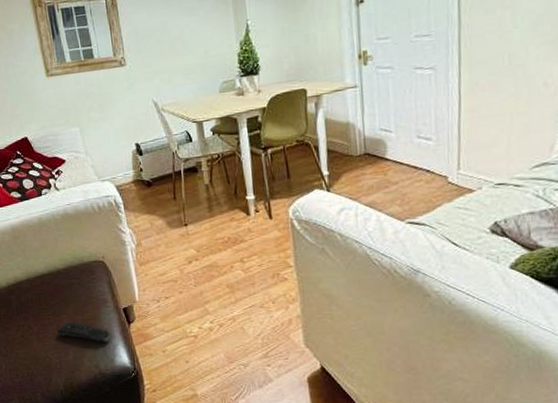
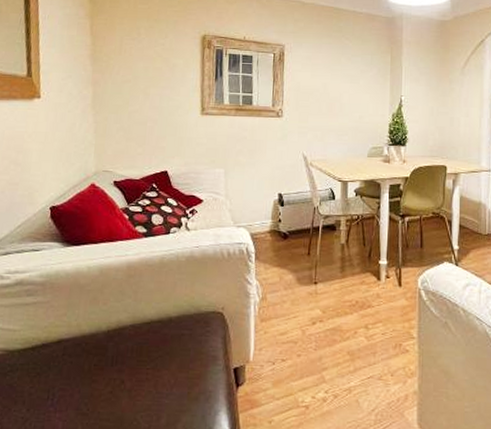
remote control: present [57,321,111,343] -> none [153,378,214,407]

